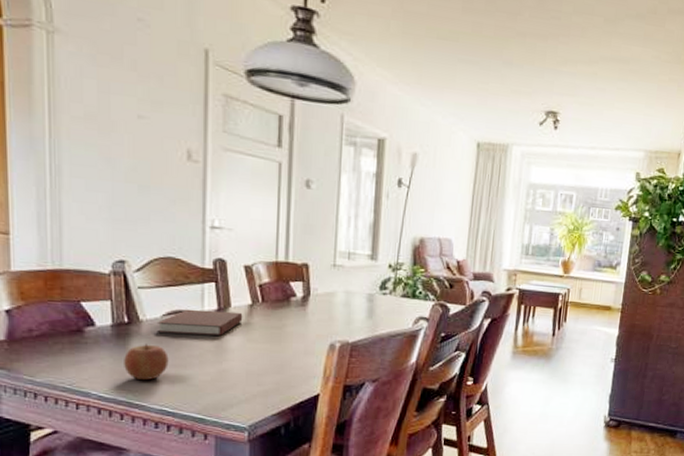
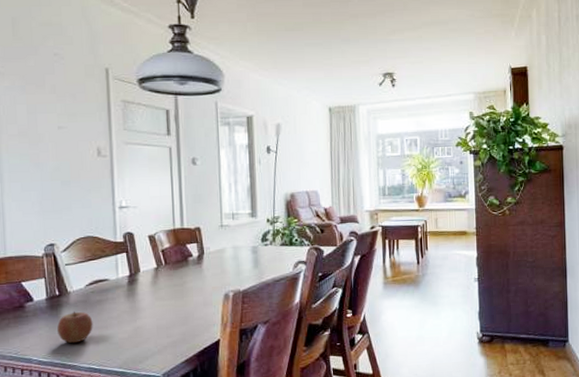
notebook: present [158,309,243,336] -> none [83,275,151,300]

